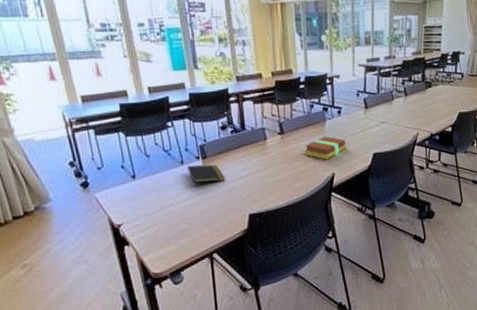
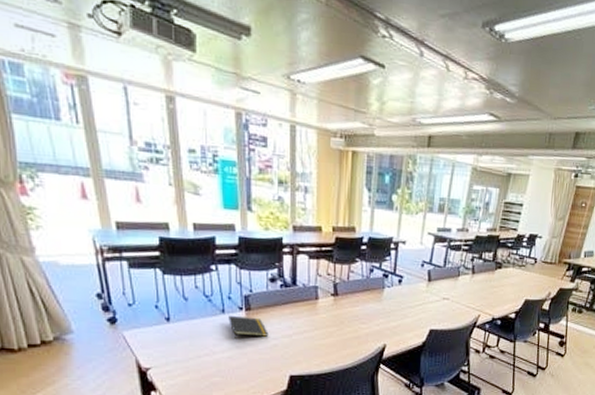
book: present [304,136,347,160] -> none [357,304,403,329]

